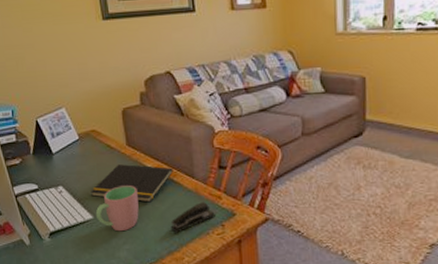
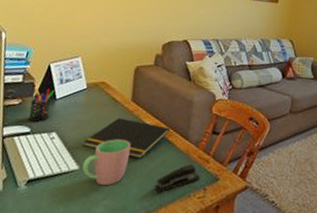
pen holder: none [30,144,51,178] -> present [28,88,54,122]

